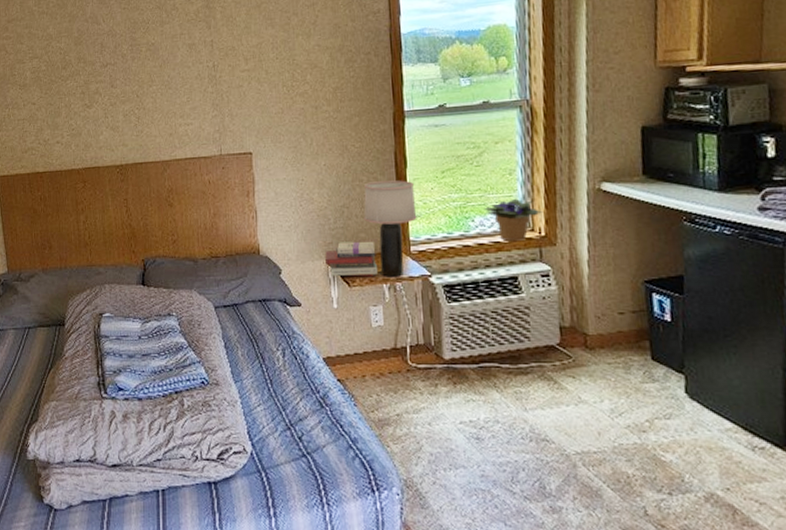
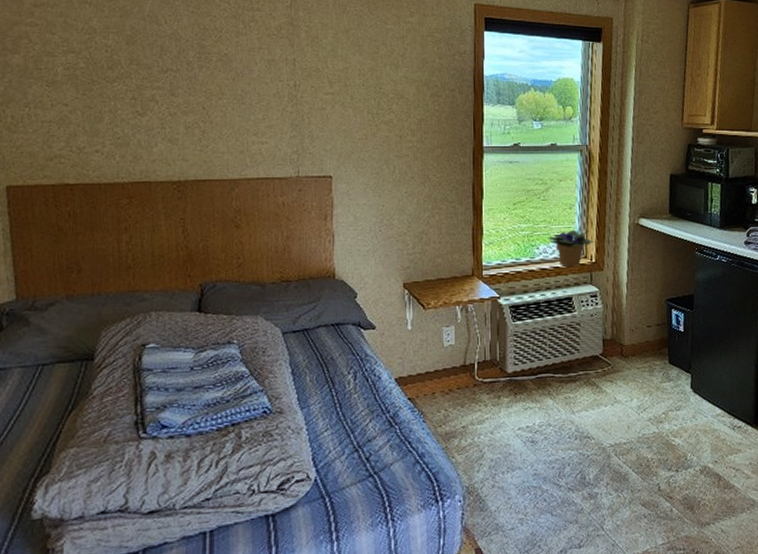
books: present [325,241,379,278] -> none [402,265,452,300]
table lamp: present [363,180,417,277] -> none [441,210,490,299]

